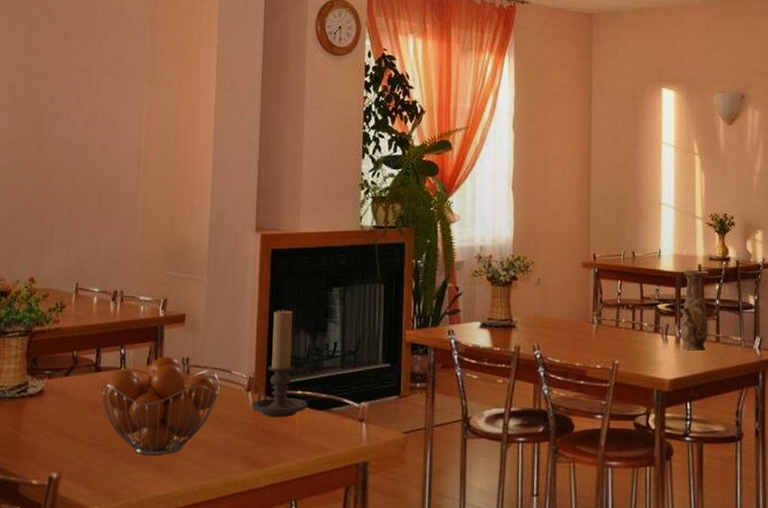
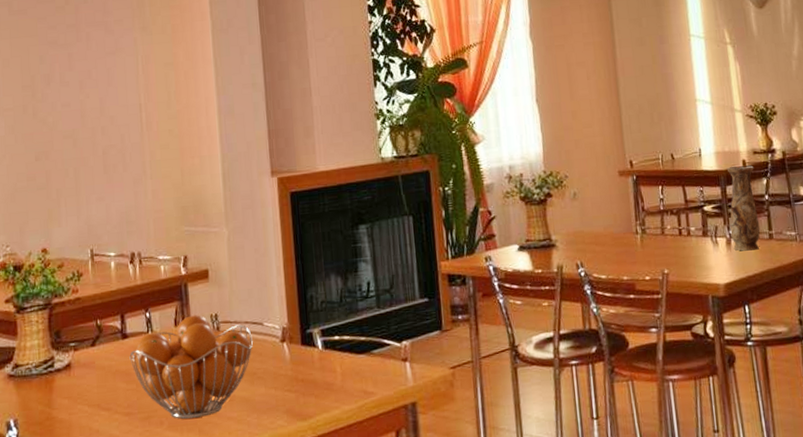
candle holder: present [251,309,308,418] -> none [288,253,347,367]

